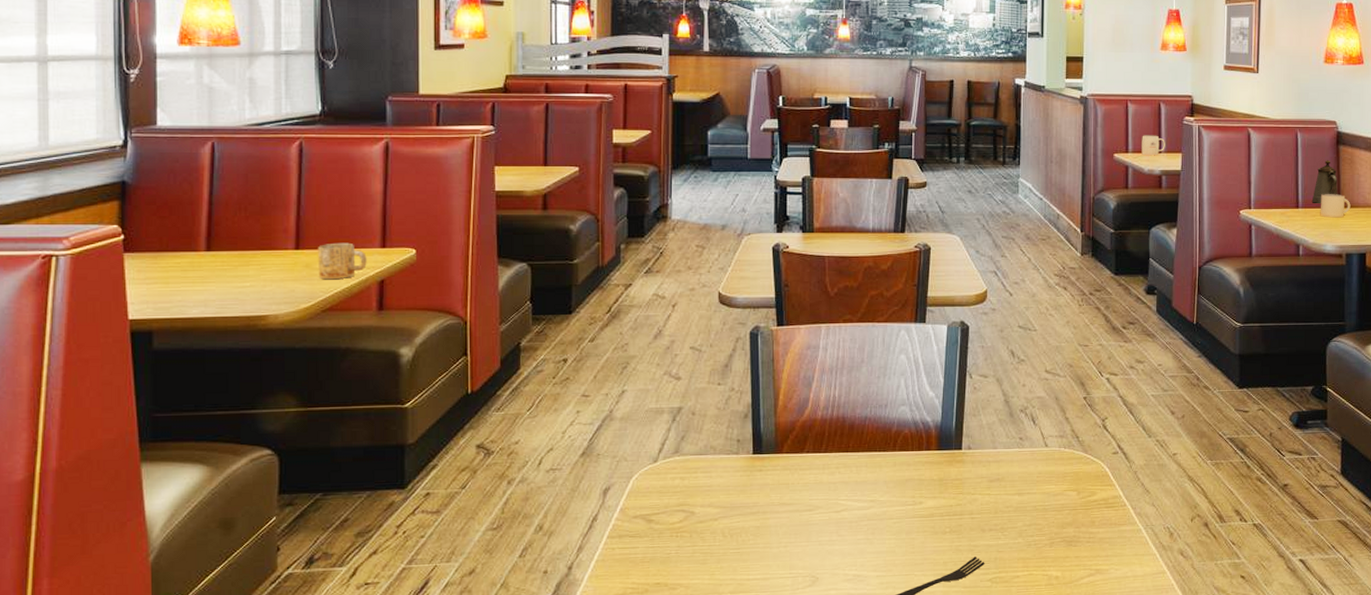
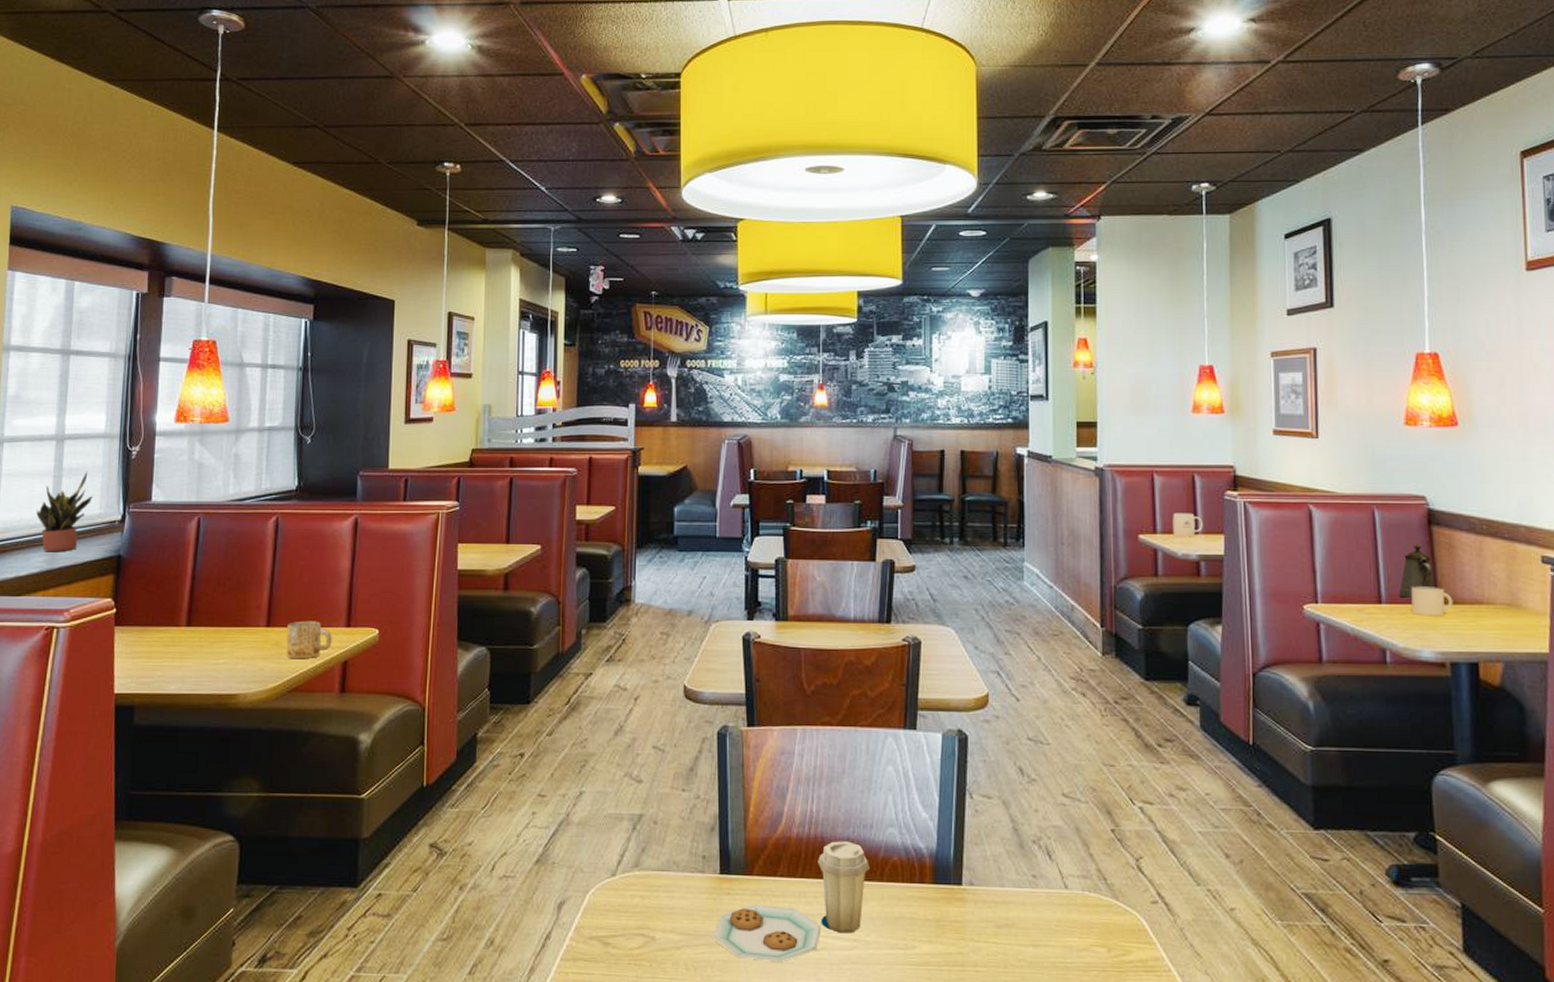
potted plant: none [20,94,87,179] -> present [36,471,93,552]
plate: none [746,420,884,525] -> present [712,841,870,963]

